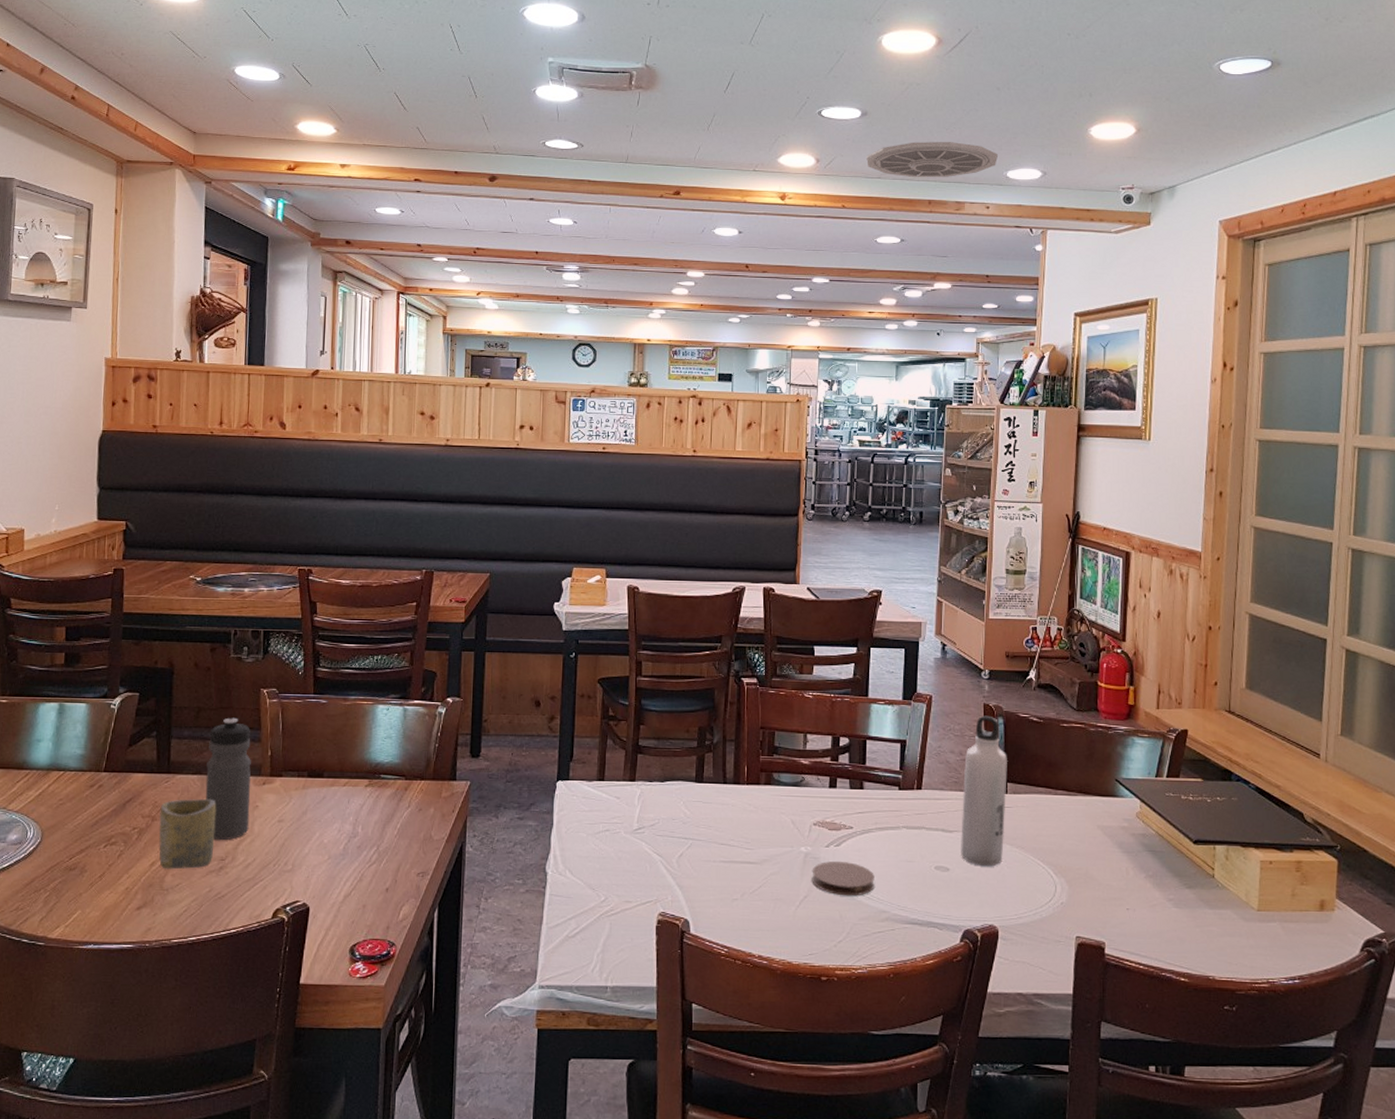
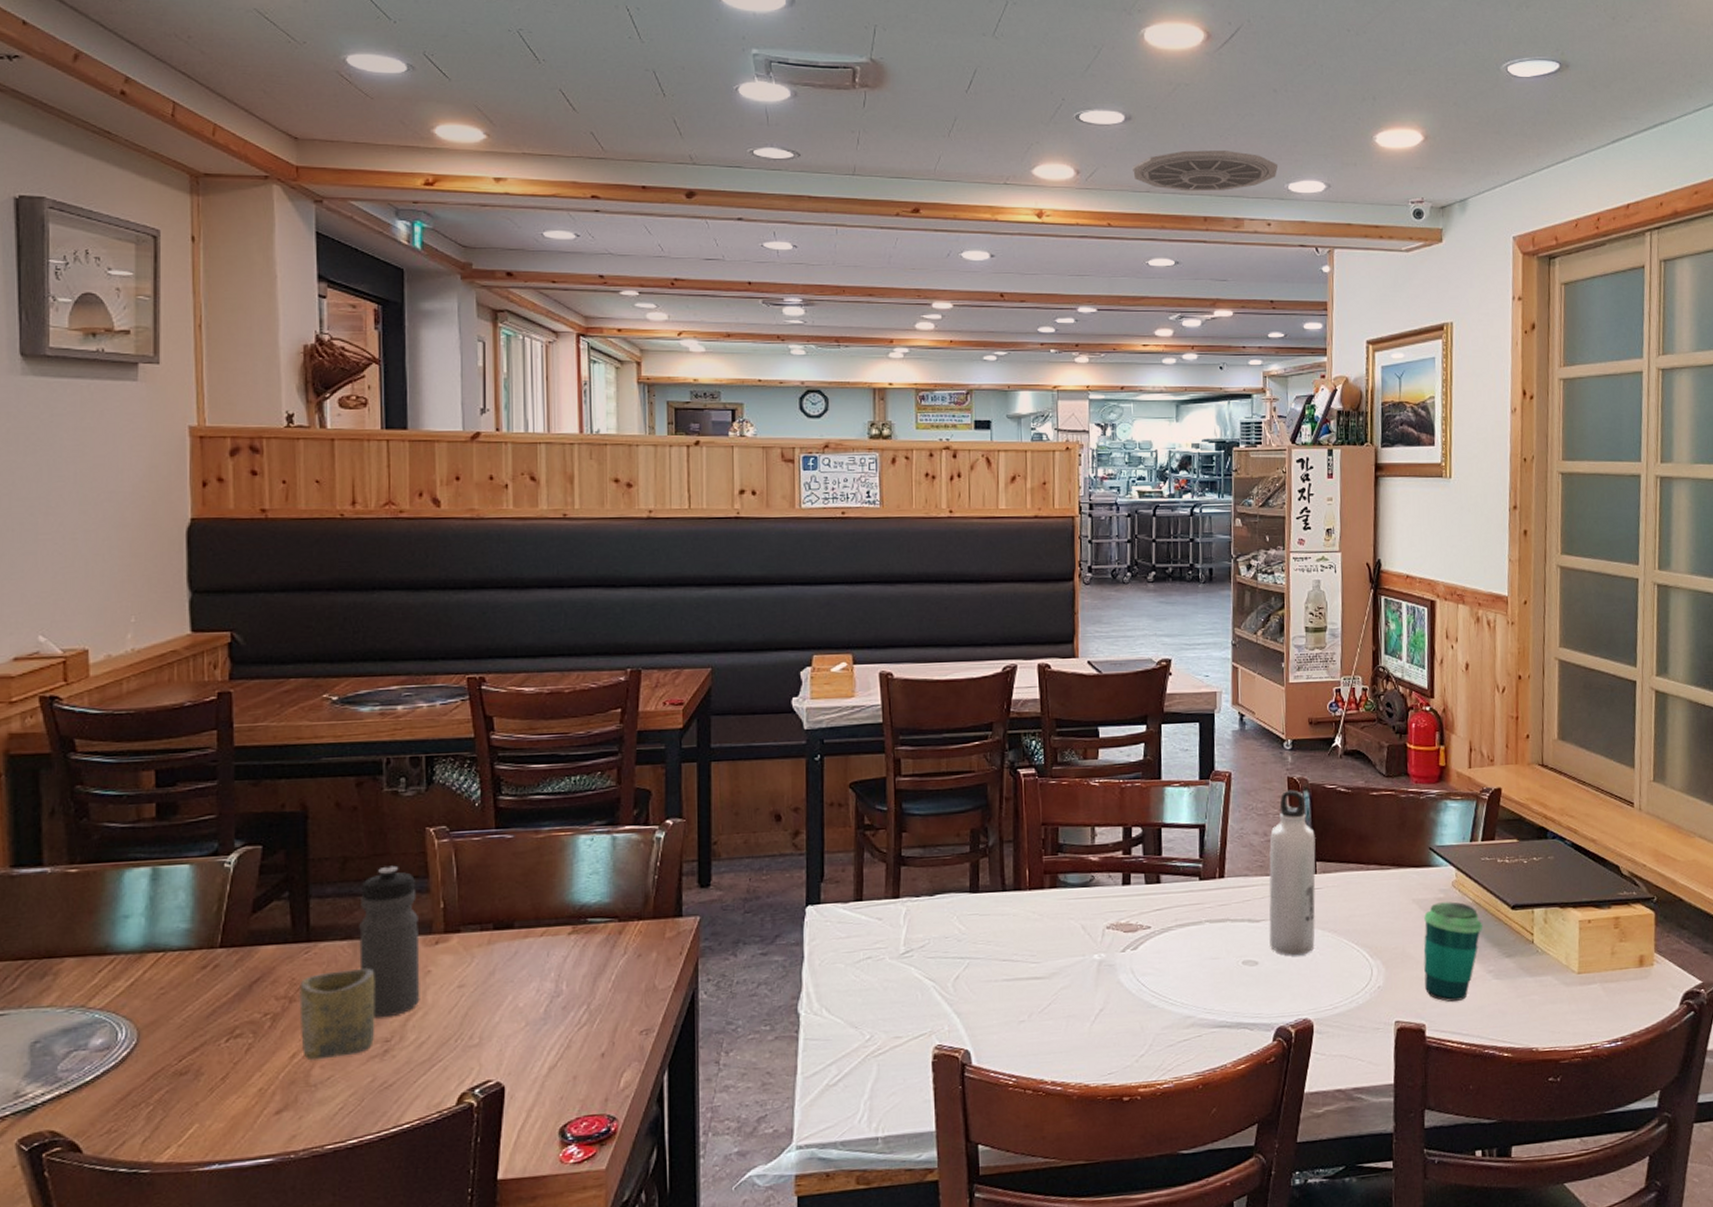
coaster: present [812,861,874,896] -> none [1107,965,1177,1005]
cup: none [1106,831,1165,924] -> present [1423,901,1483,1002]

